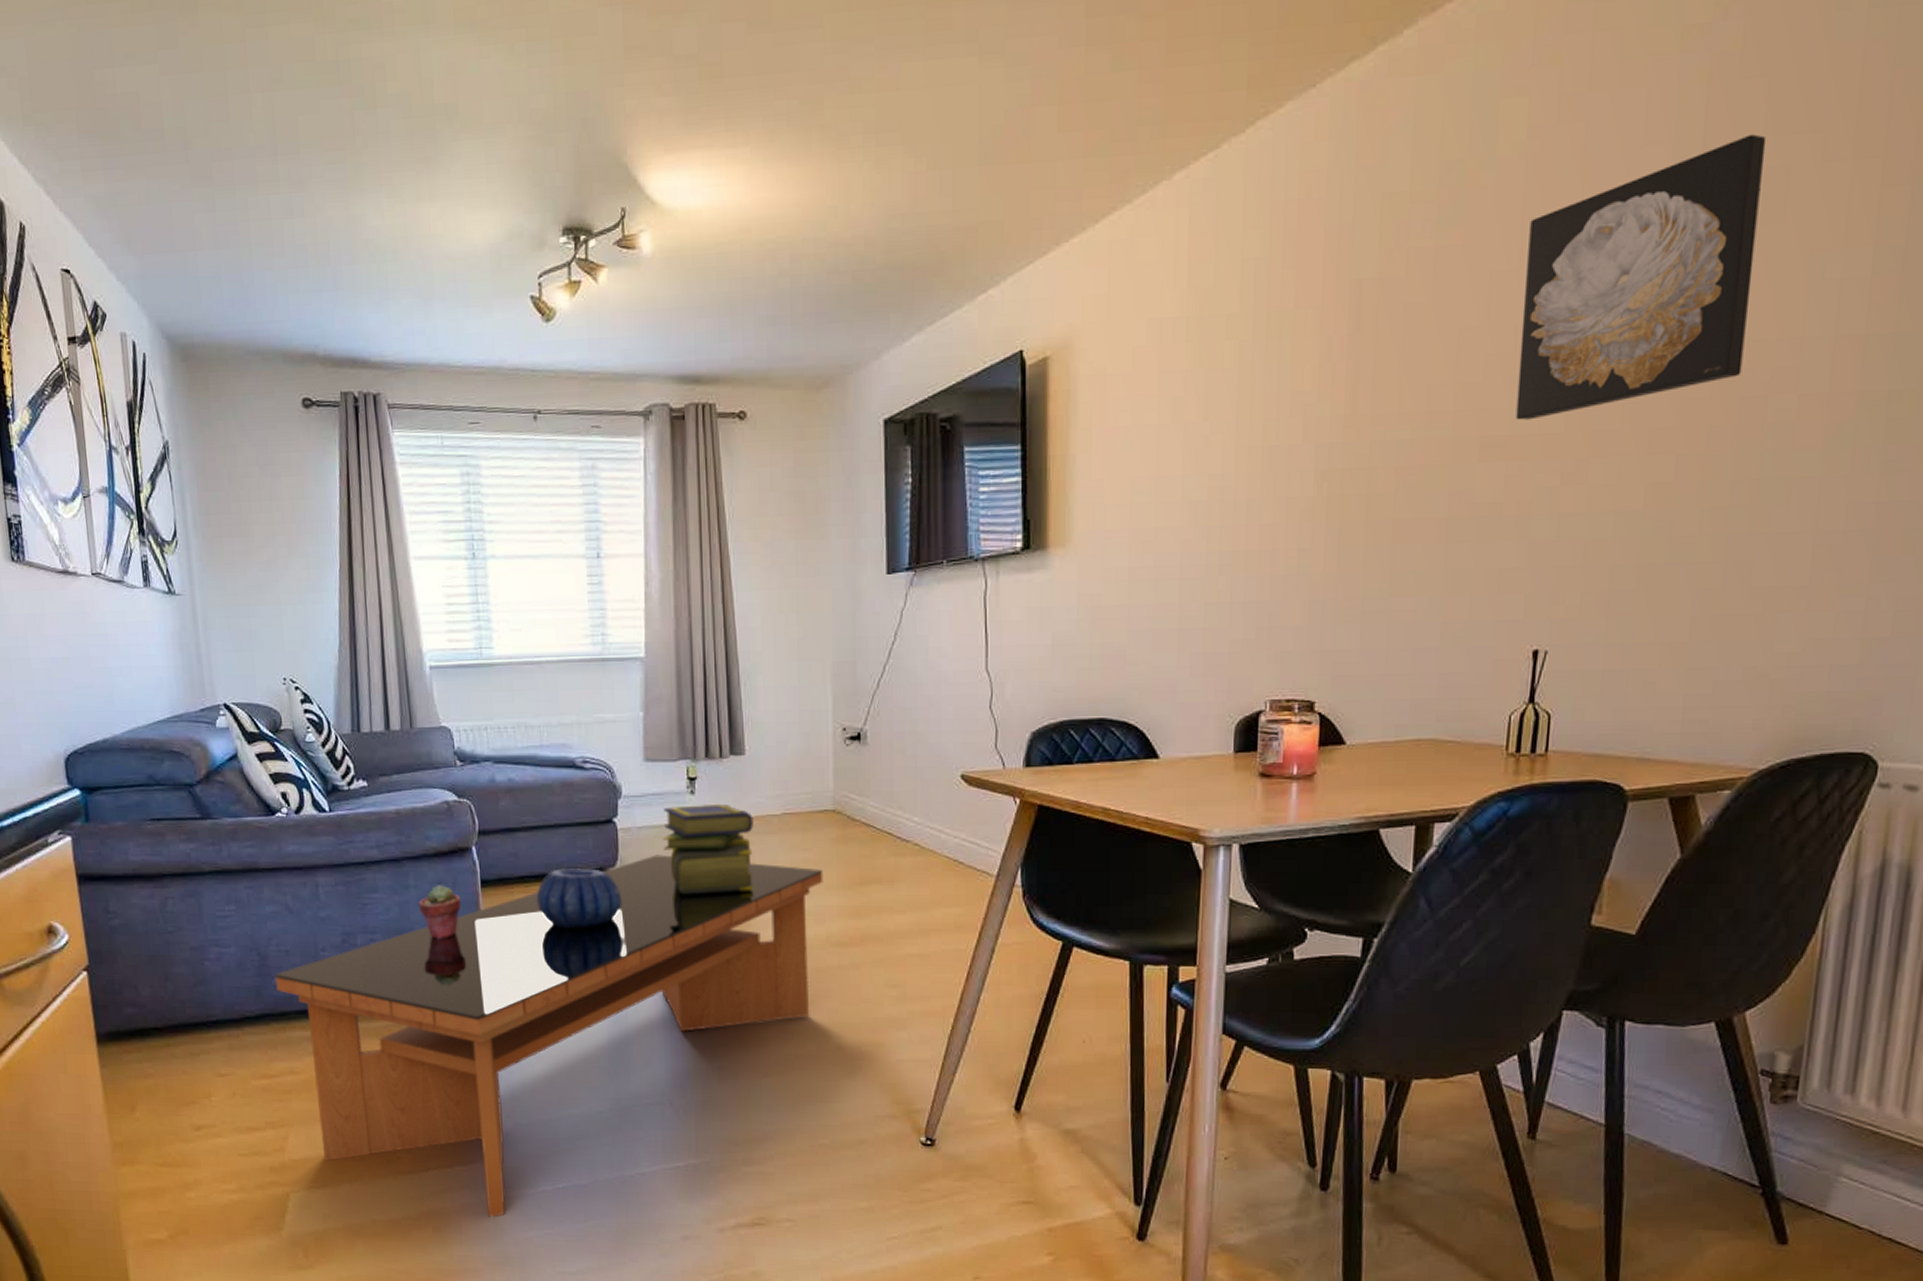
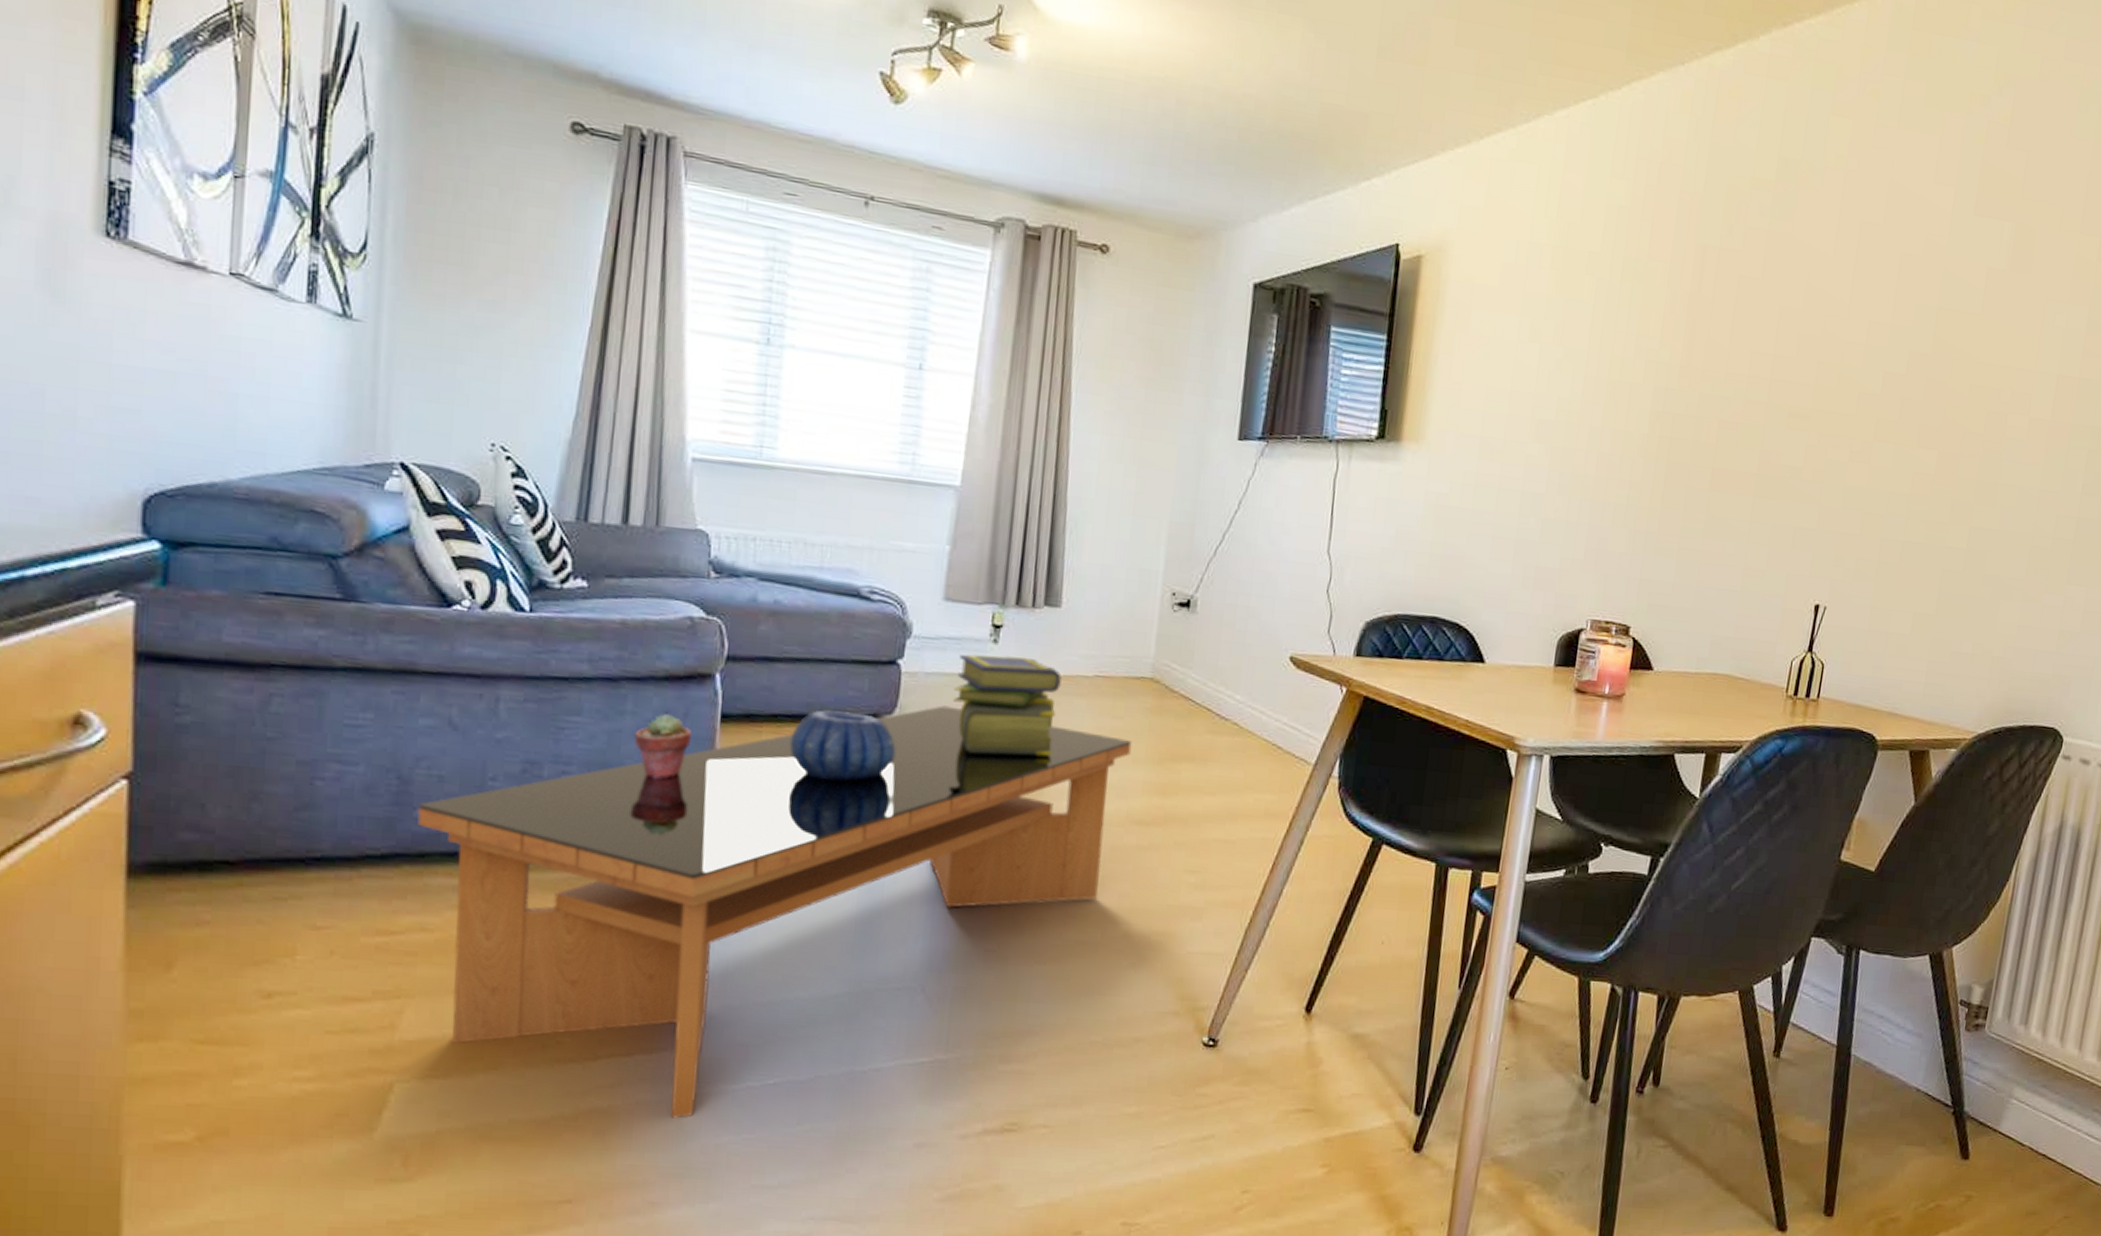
wall art: present [1516,134,1767,420] -> none [1819,194,2022,400]

